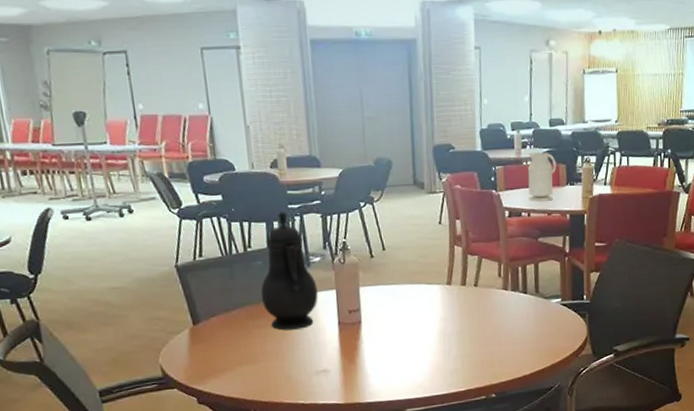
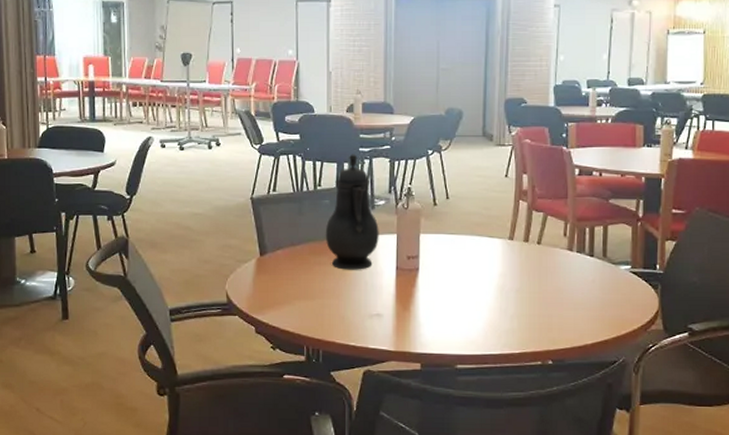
water jug: present [527,152,557,202] -> none [602,111,633,162]

